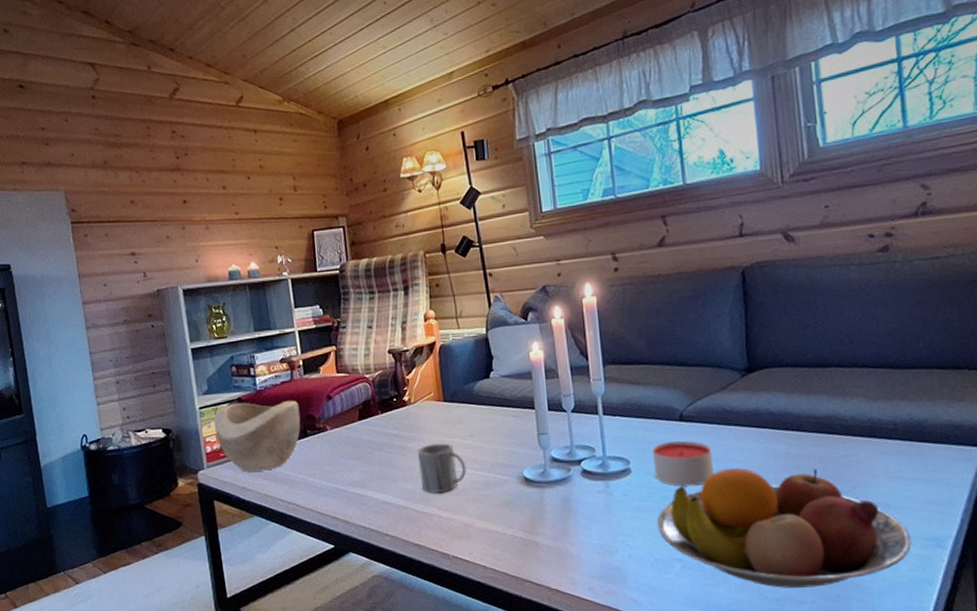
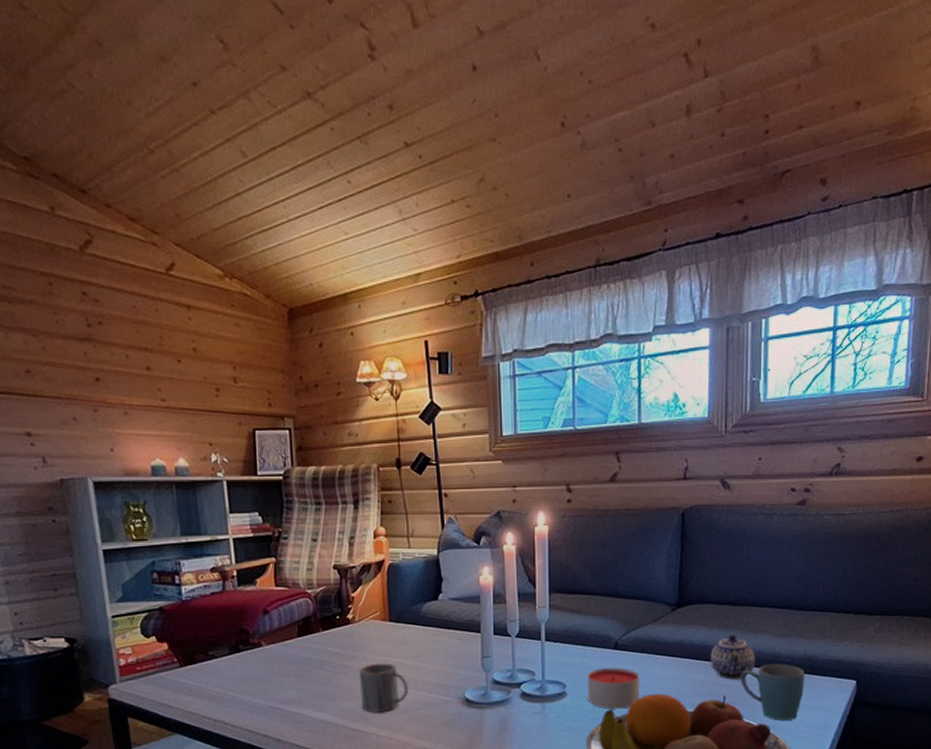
decorative bowl: present [214,400,301,472] -> none [129,612,232,687]
teapot: none [792,399,849,451] -> present [710,634,756,680]
mug: none [832,430,915,497] -> present [740,663,805,721]

